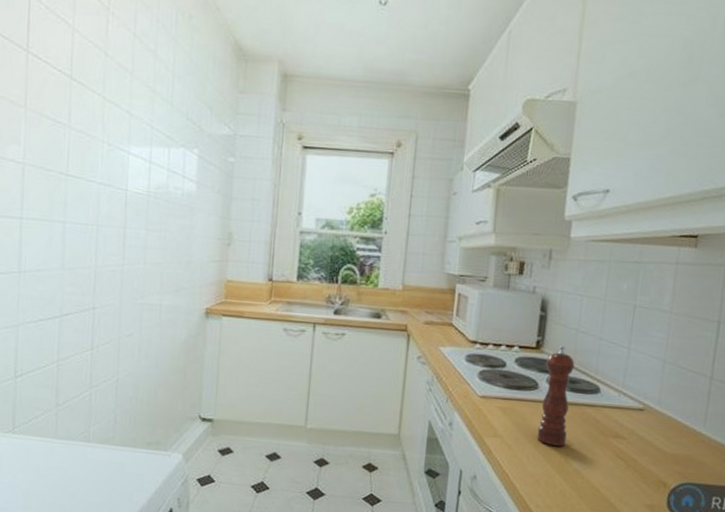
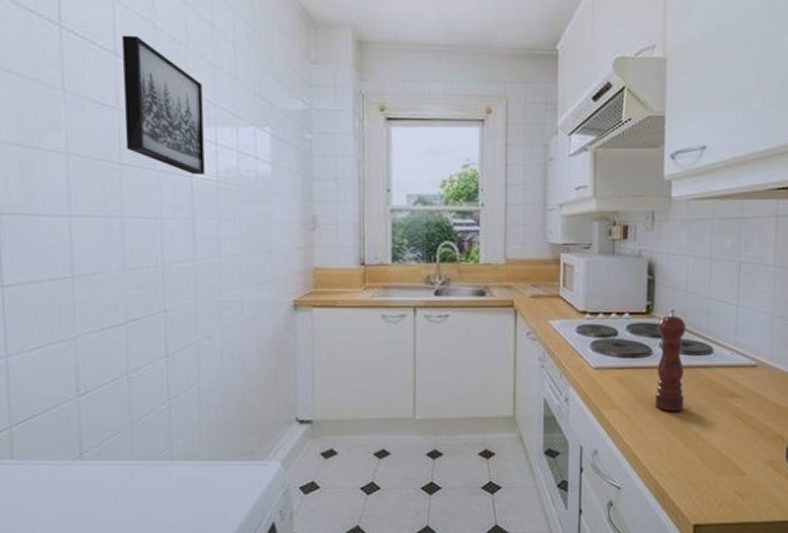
wall art: none [74,61,142,190] -> present [122,35,205,176]

